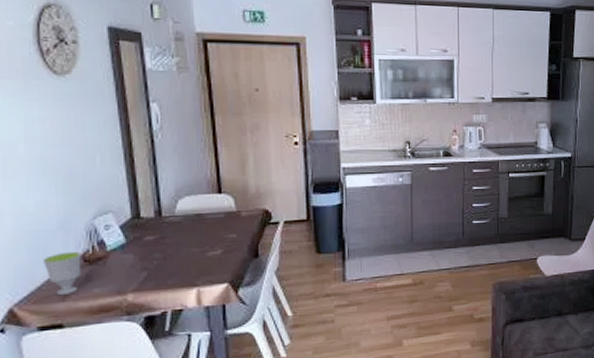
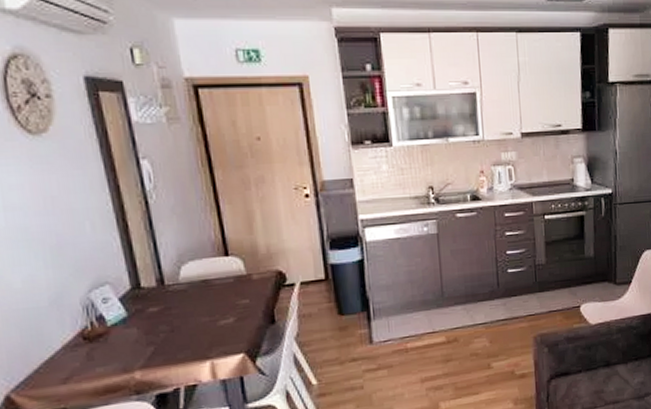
cup: present [42,251,82,295] -> none [37,328,82,377]

